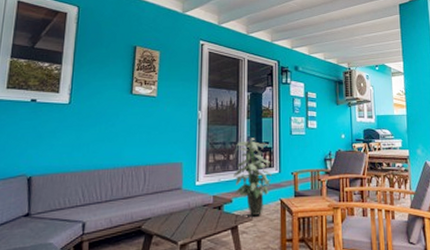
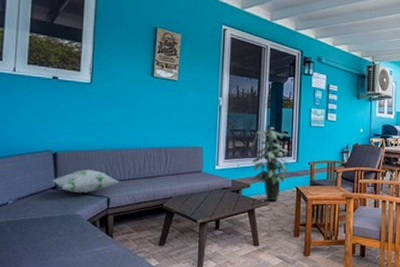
decorative pillow: none [25,193,97,220] -> present [52,169,121,194]

